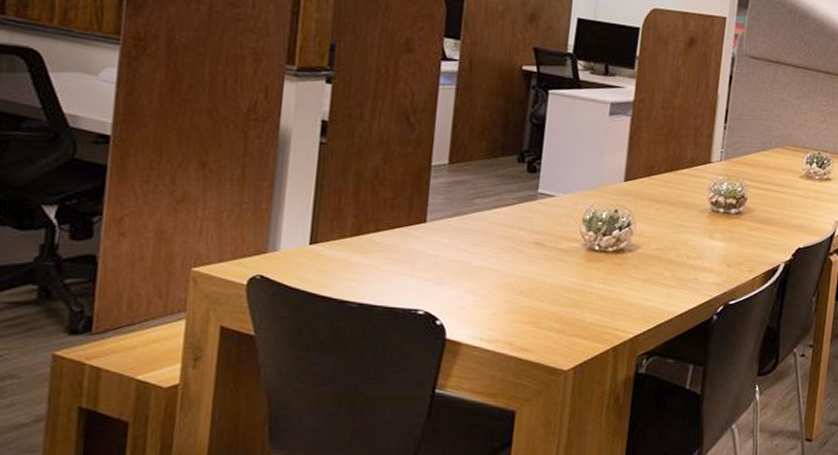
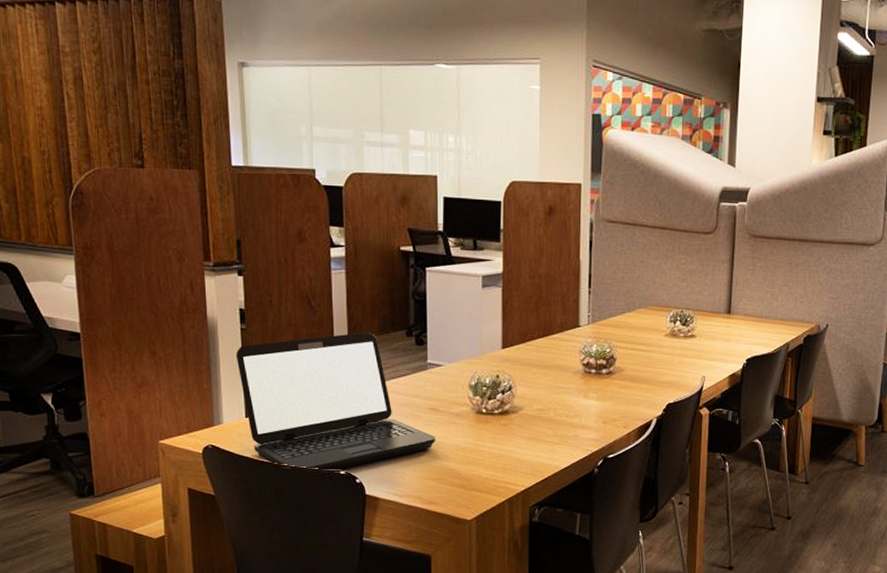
laptop: none [308,155,537,311] -> present [235,332,435,472]

